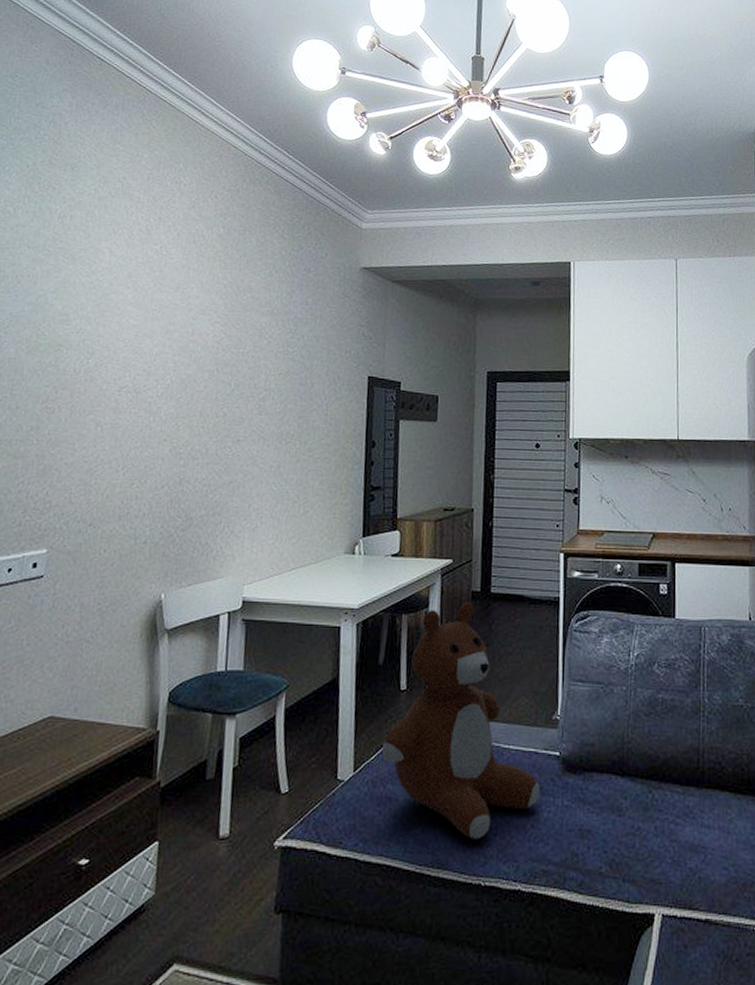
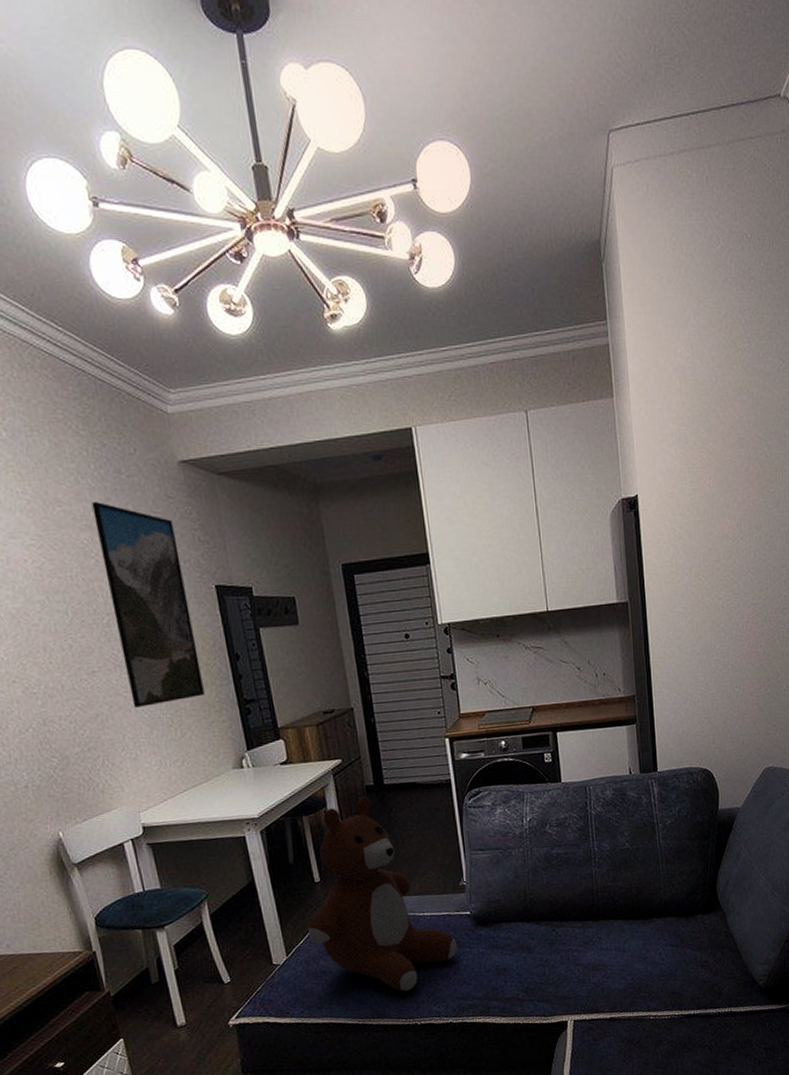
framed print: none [266,293,344,480] -> present [92,502,206,708]

